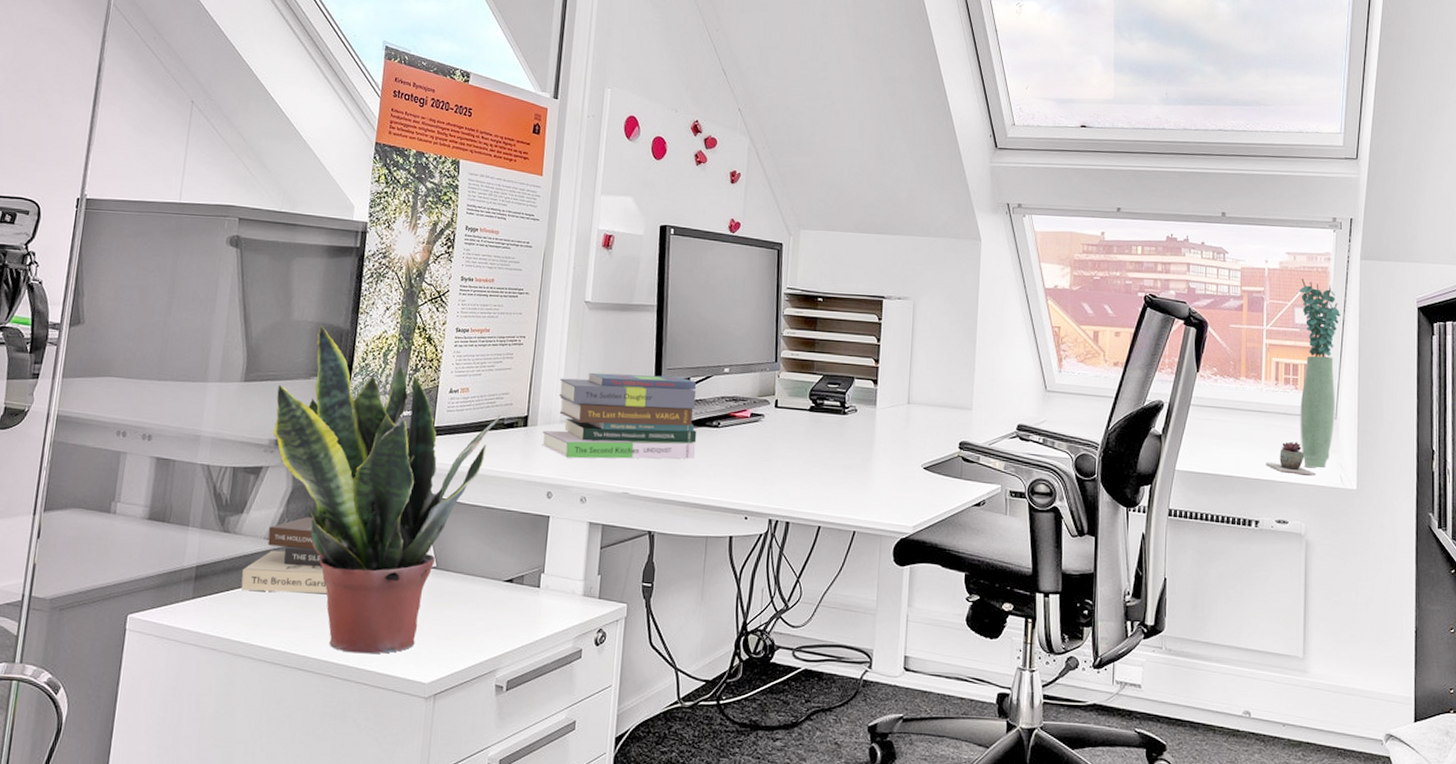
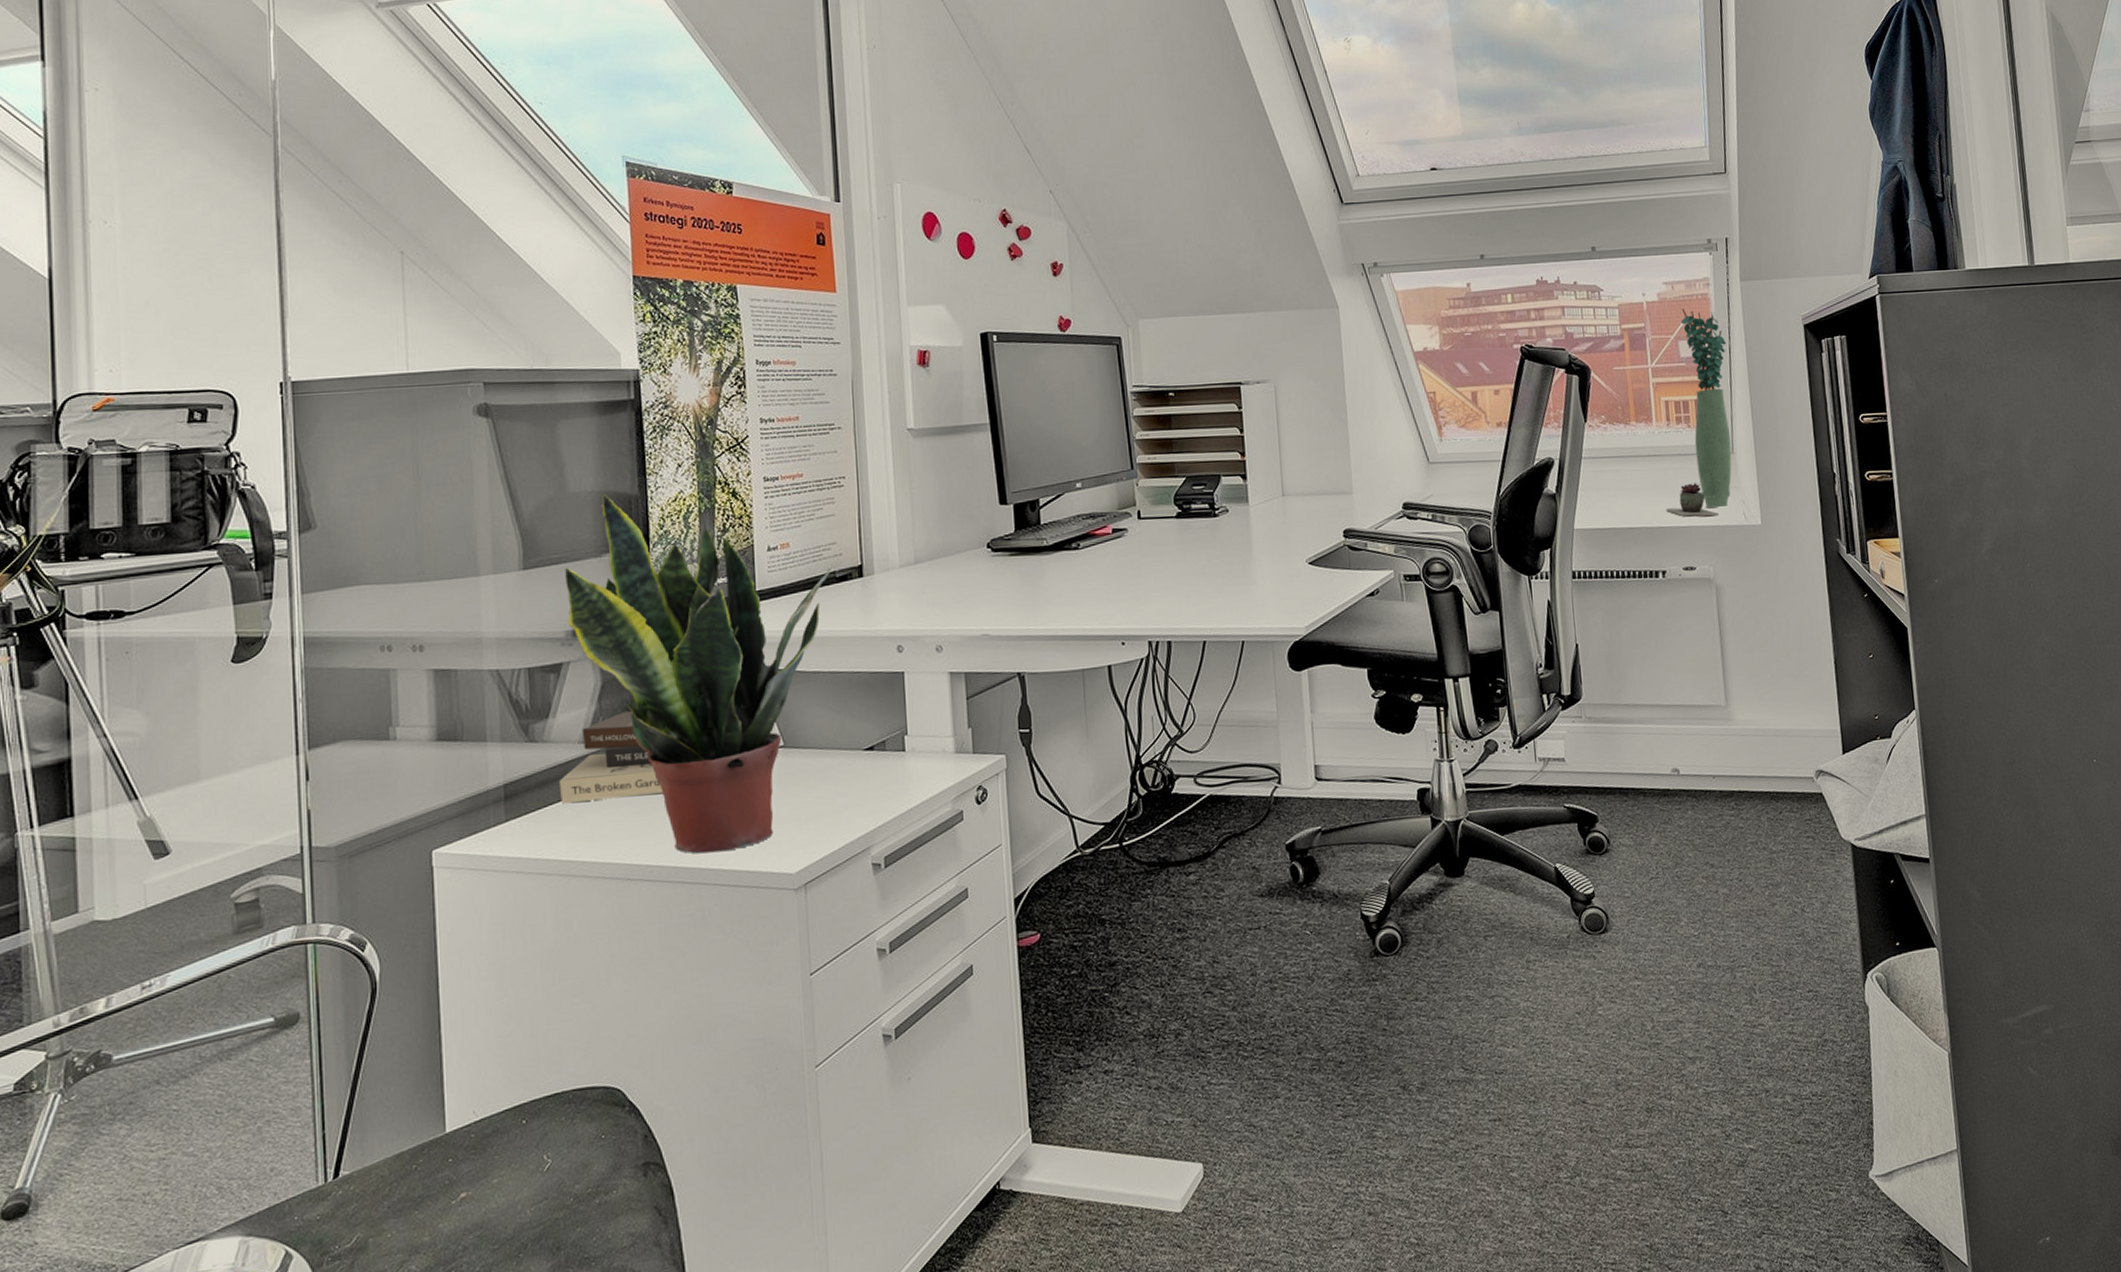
books: present [542,372,697,459] -> none [882,499,1058,605]

